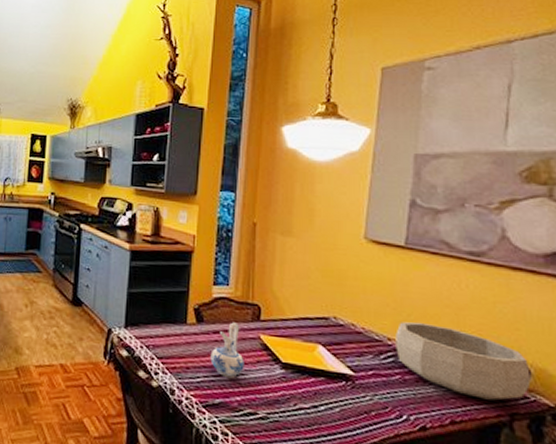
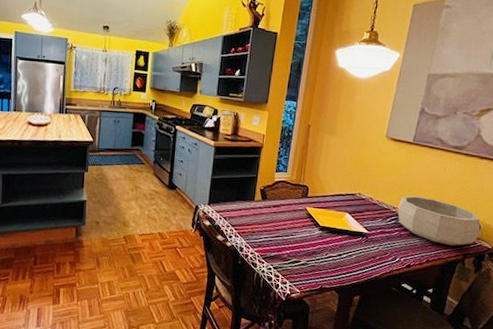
ceramic pitcher: present [210,322,244,379] -> none [270,199,294,239]

